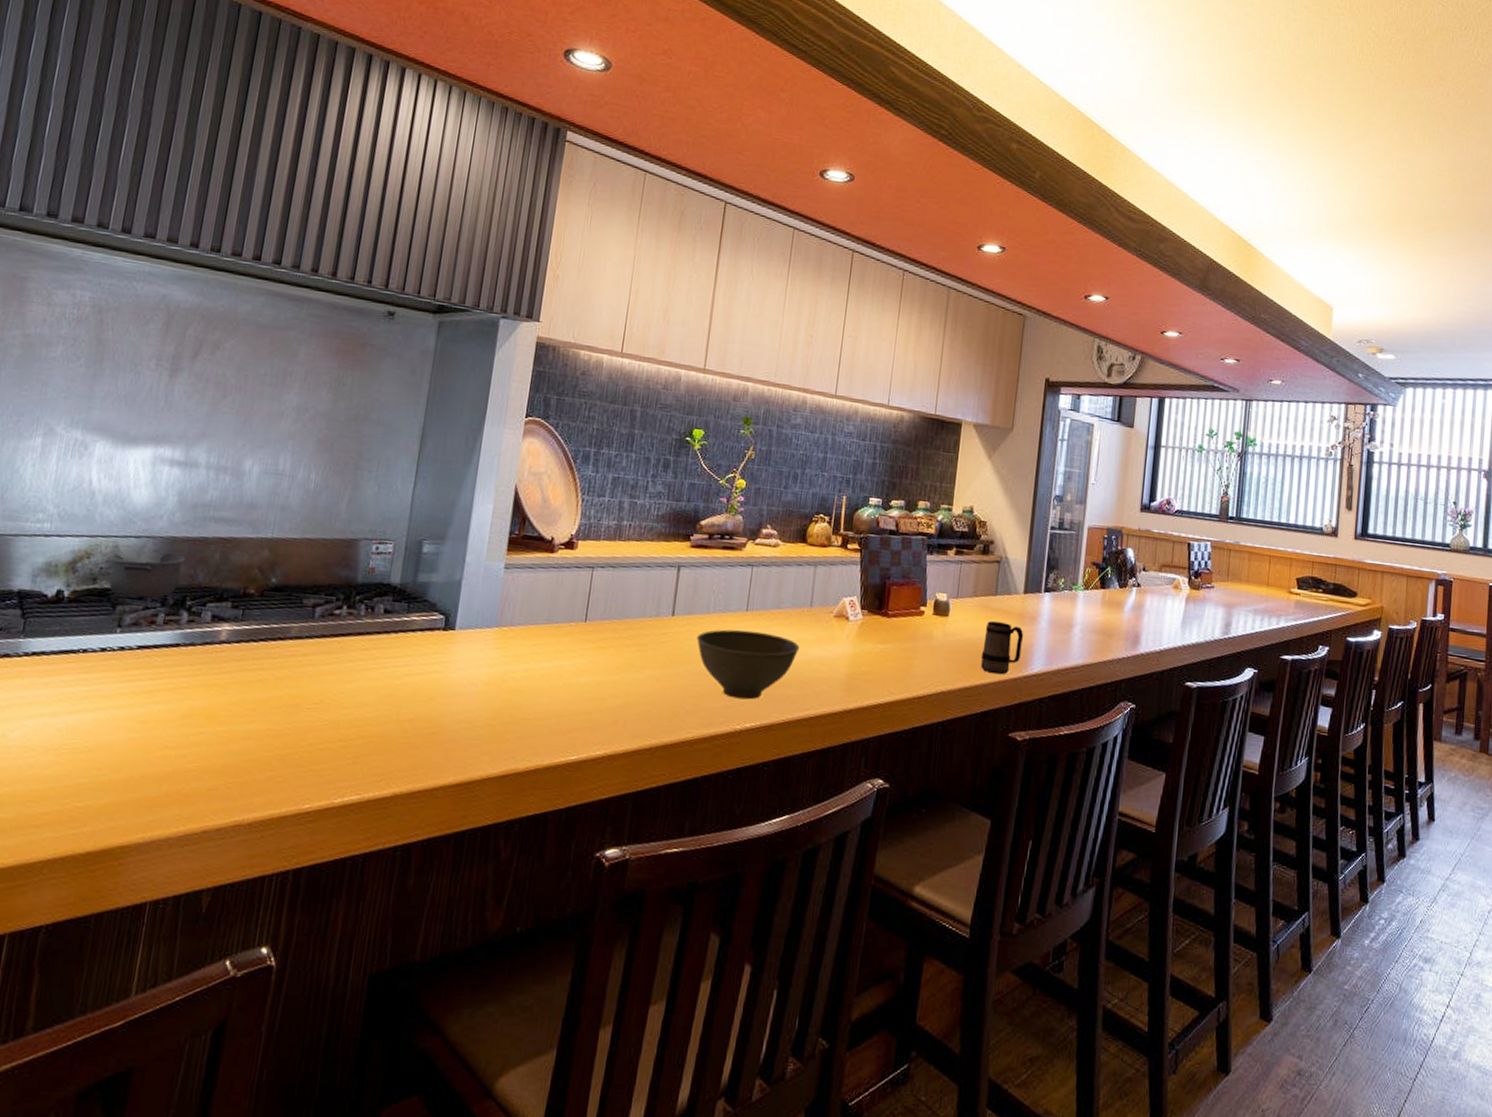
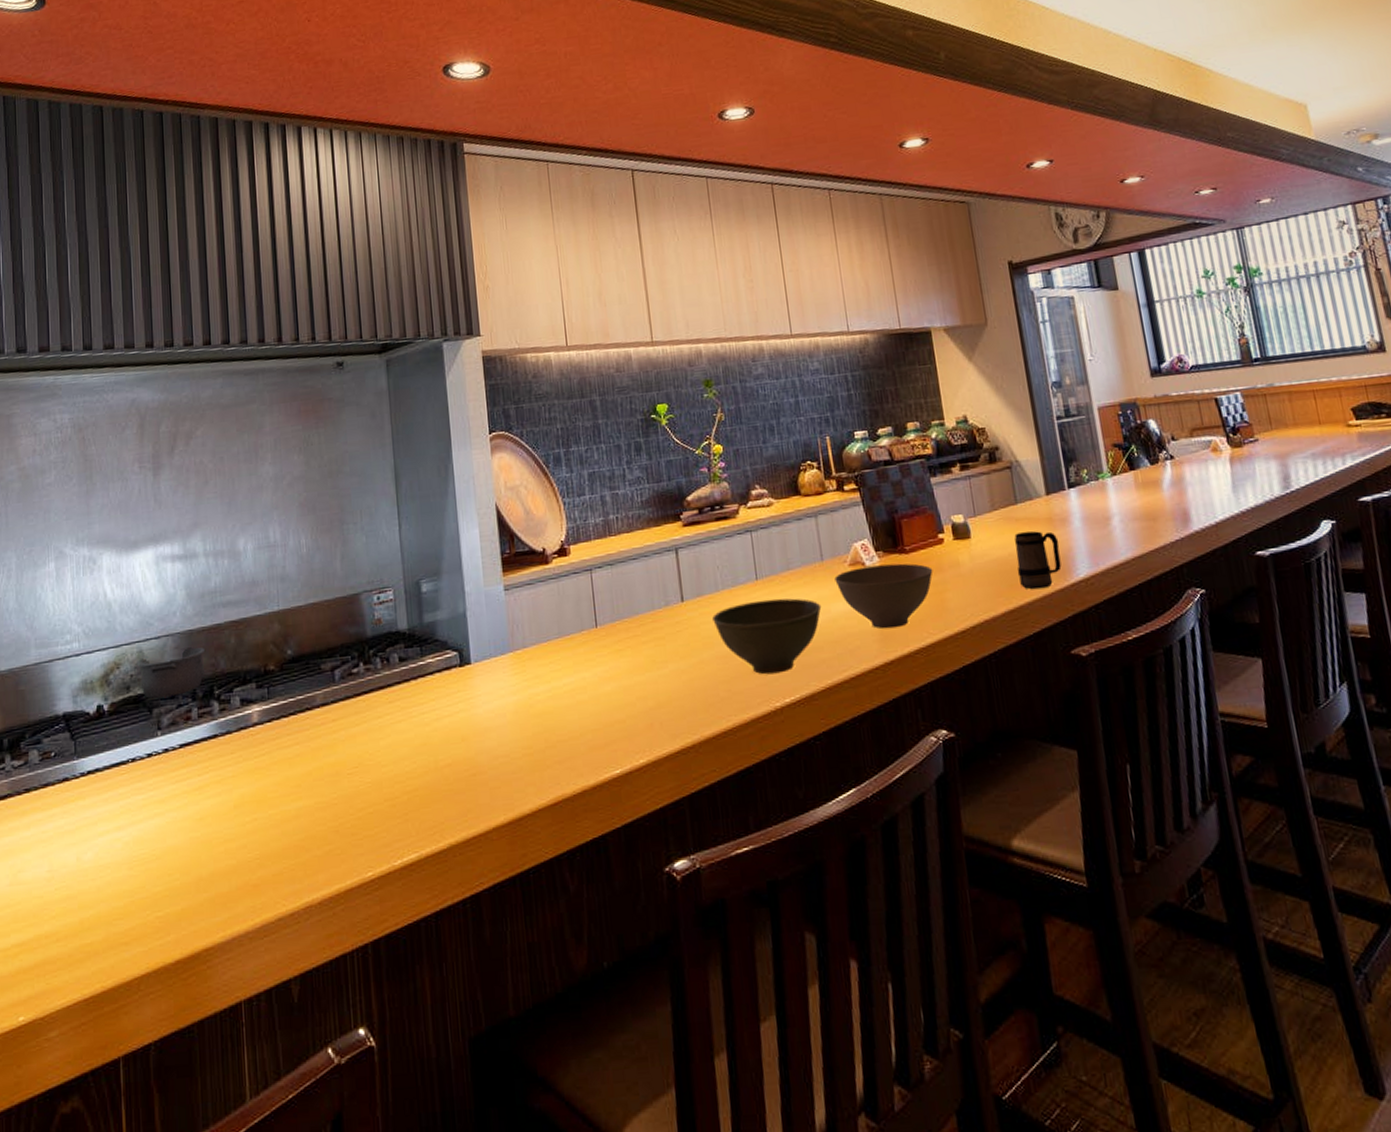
bowl: none [818,620,908,682] -> present [834,563,933,629]

